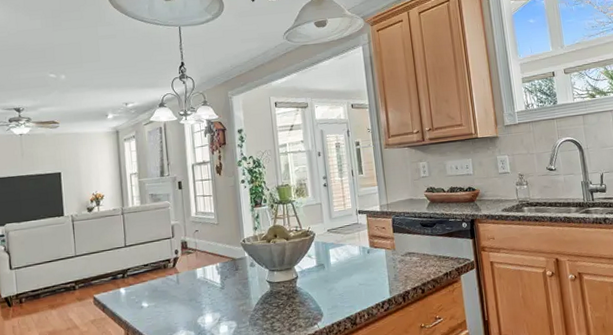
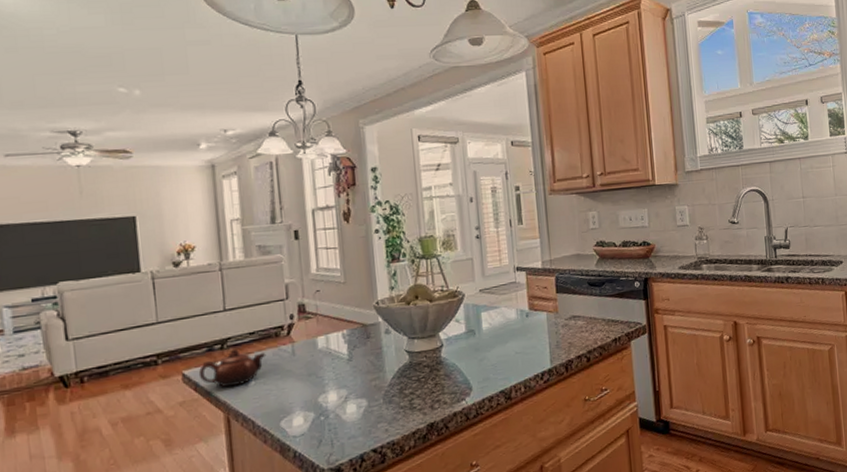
teapot: none [105,277,157,309] -> present [198,348,267,388]

